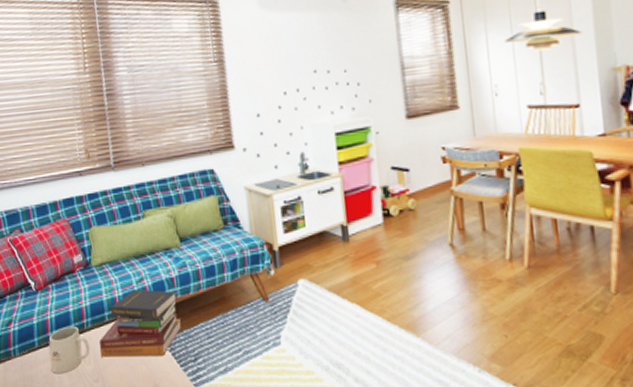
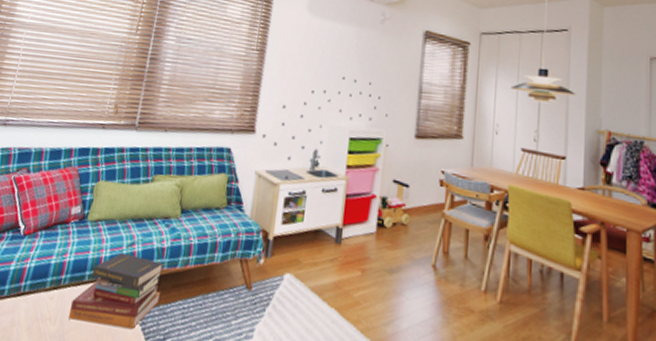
mug: present [48,325,90,374] -> none [12,278,61,330]

